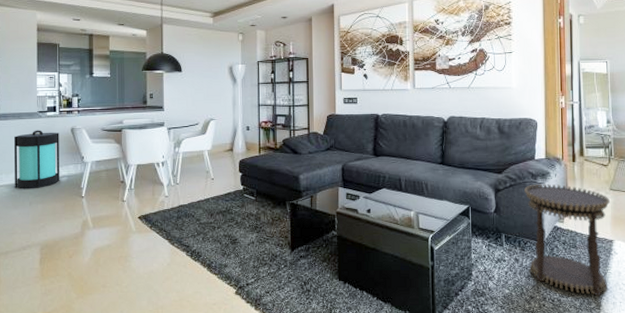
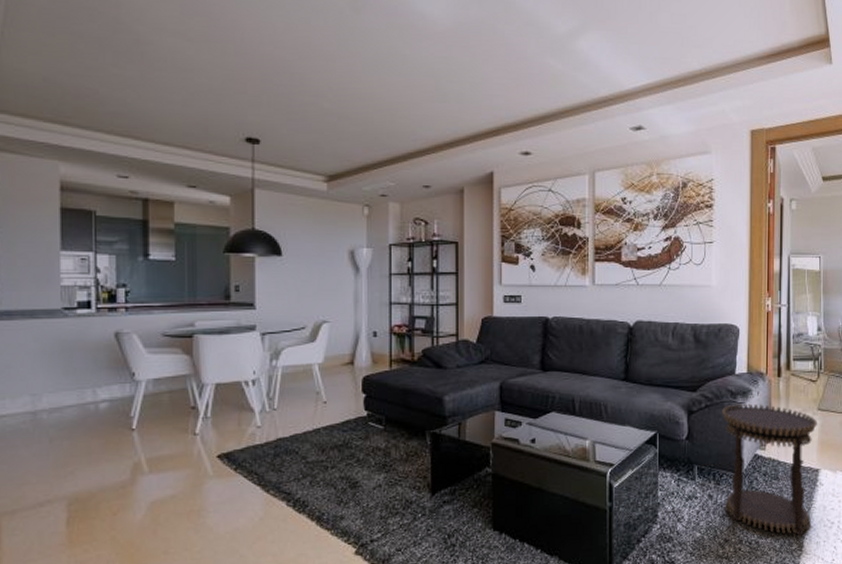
lantern: present [14,130,60,190] -> none [24,334,97,421]

